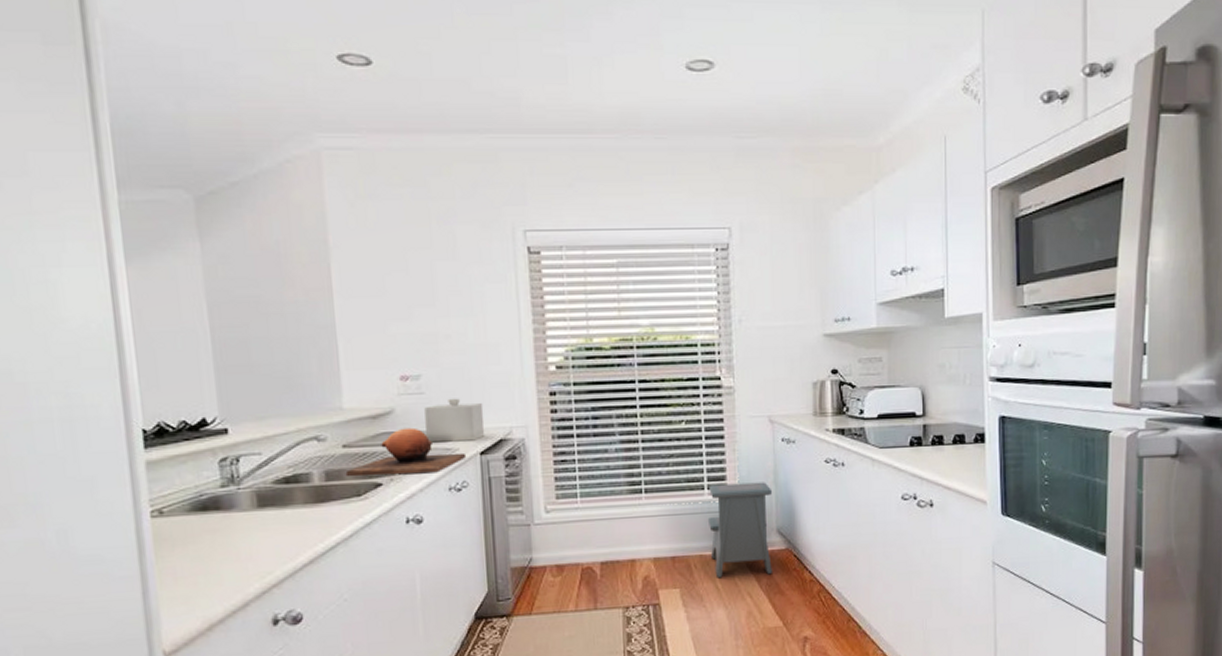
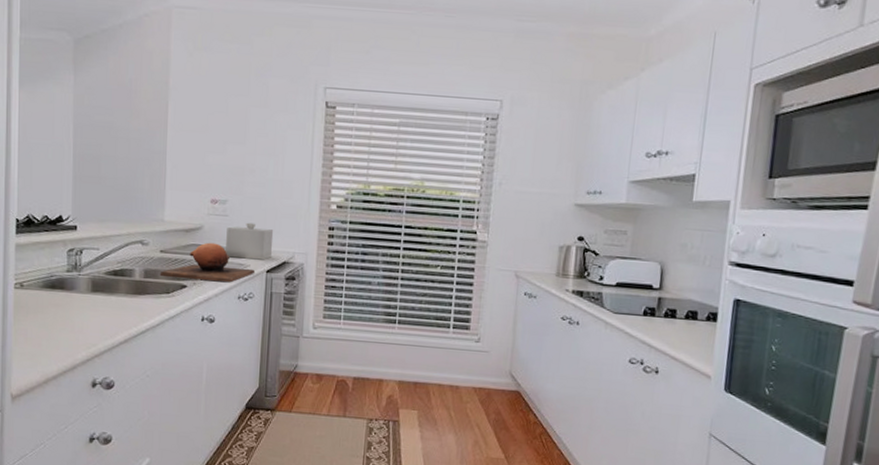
step stool: present [707,482,773,578] -> none [449,325,511,412]

